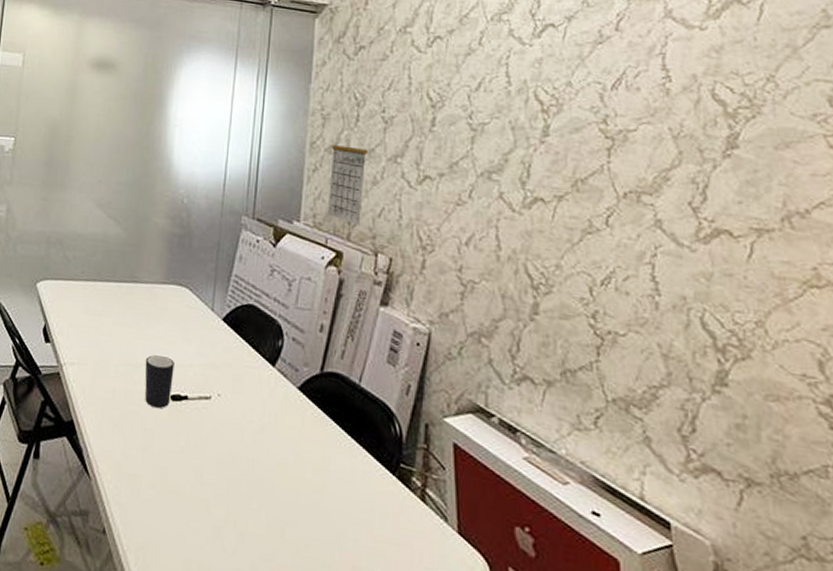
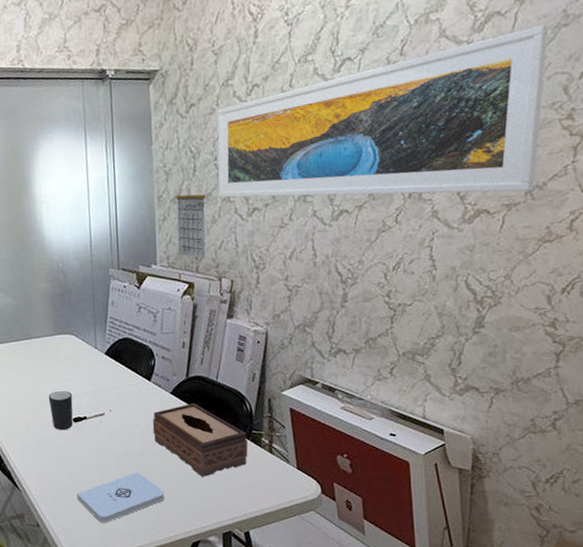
notepad: none [159,486,275,551] -> present [77,472,165,523]
tissue box: none [269,407,394,516] -> present [152,403,248,477]
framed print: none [382,22,805,218] -> present [217,24,549,198]

